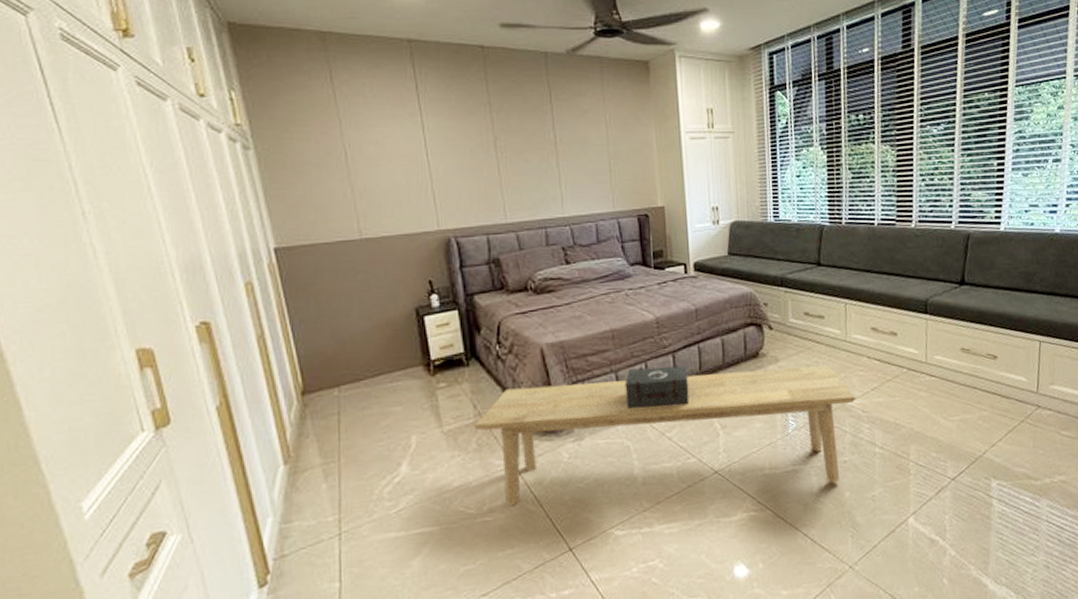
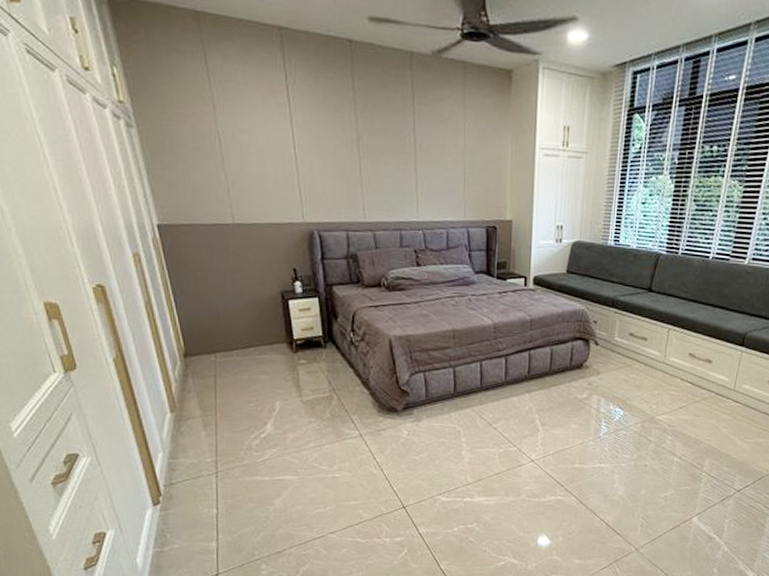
bench: present [474,365,856,507] -> none [329,371,665,482]
first aid kit: present [625,365,690,409] -> none [460,365,518,402]

